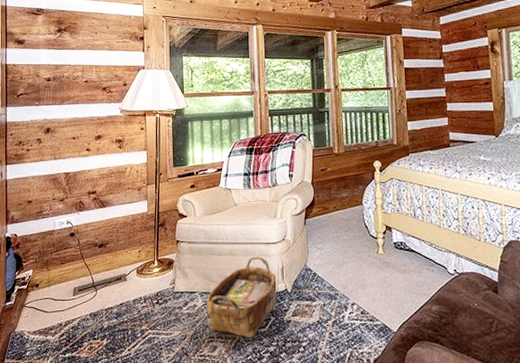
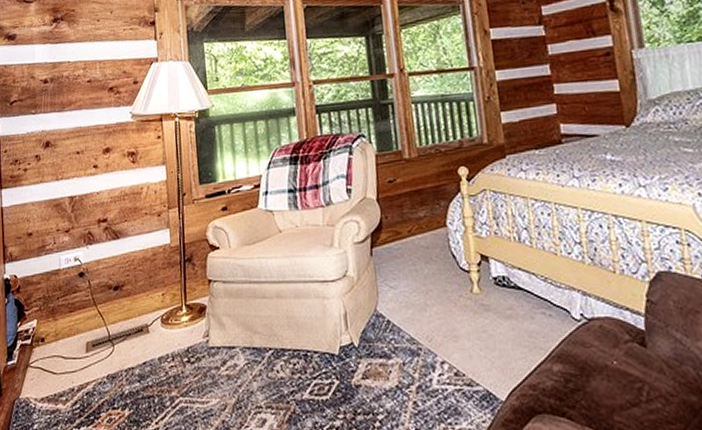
woven basket: present [206,256,278,338] -> none [250,298,343,409]

